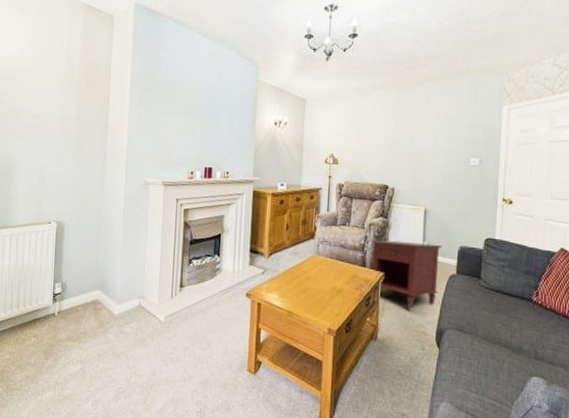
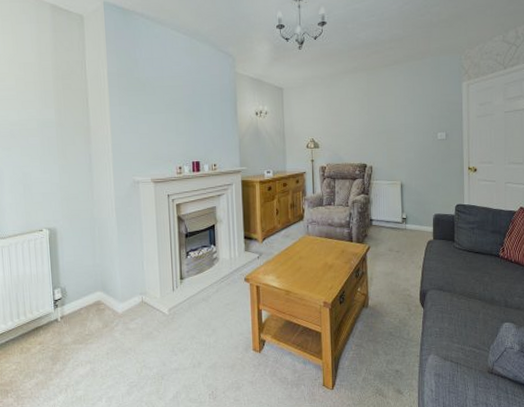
nightstand: present [371,240,443,308] -> none [355,214,419,274]

